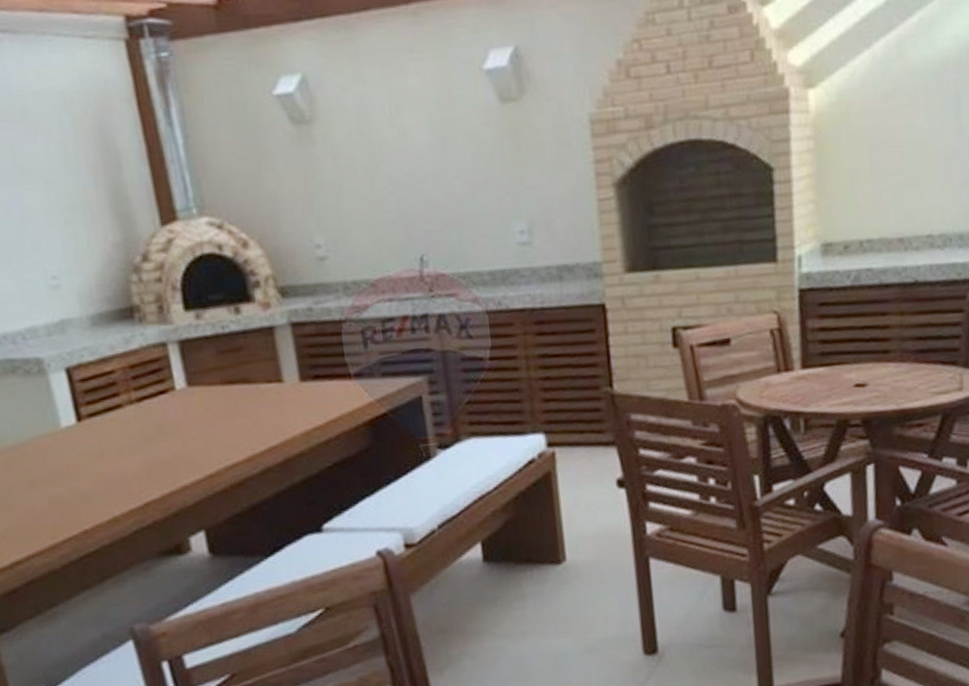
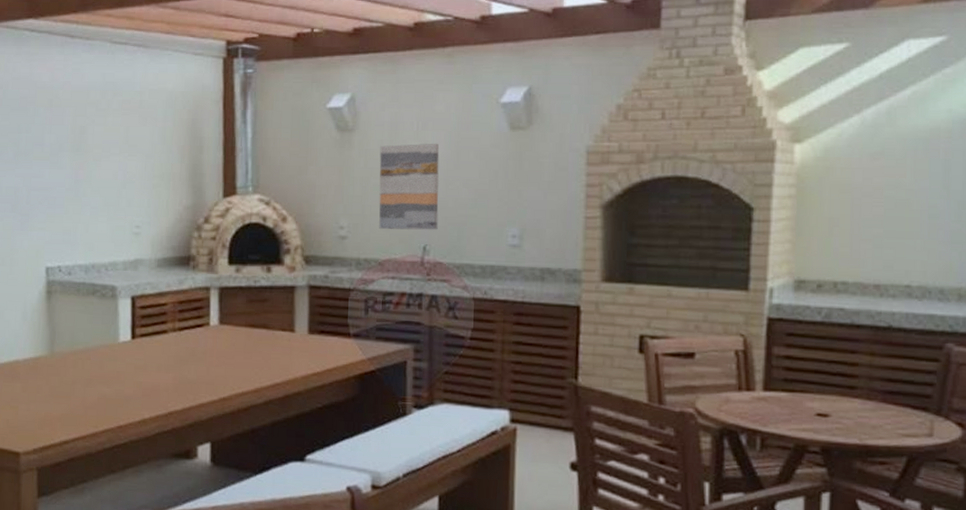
wall art: none [348,127,434,243] -> present [378,143,440,230]

